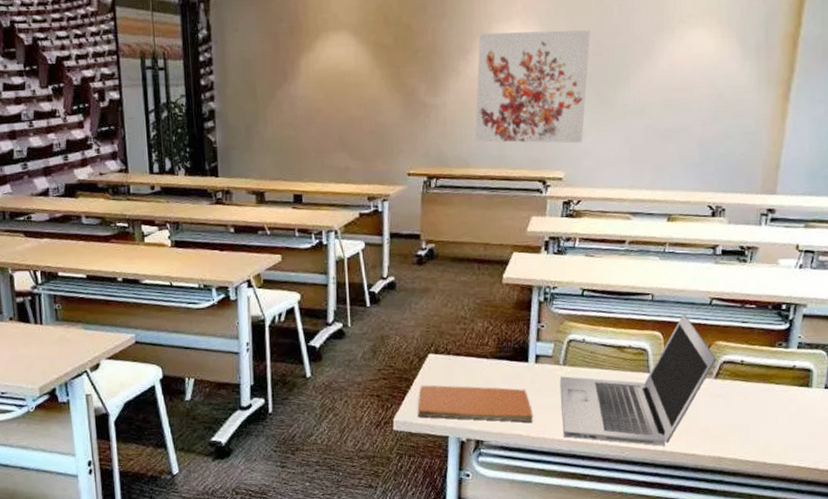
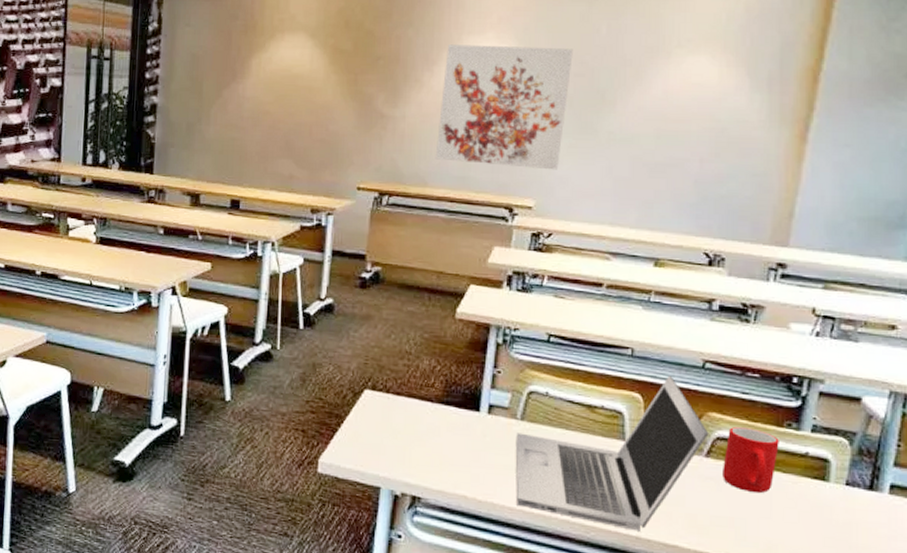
book: present [417,385,533,422] -> none [346,424,481,483]
cup: none [729,351,773,404] -> present [723,427,779,494]

